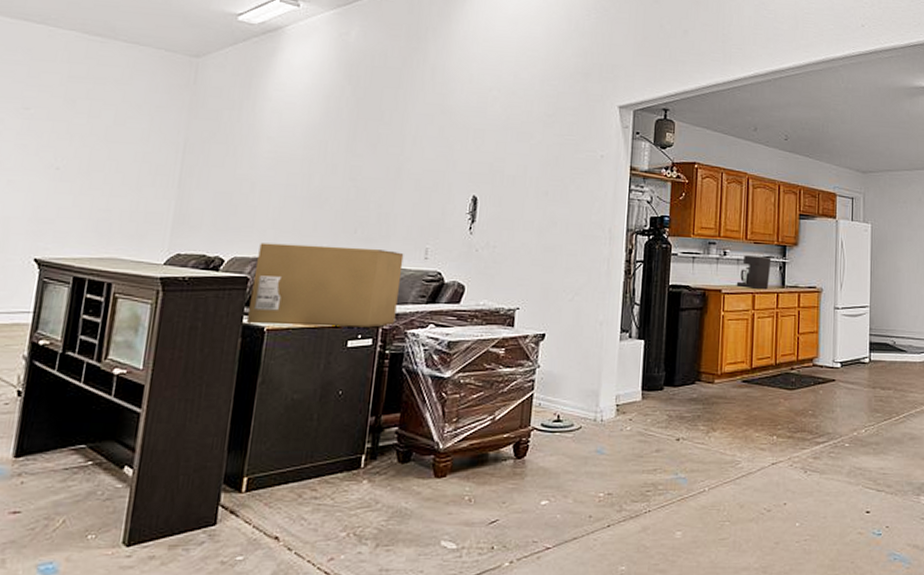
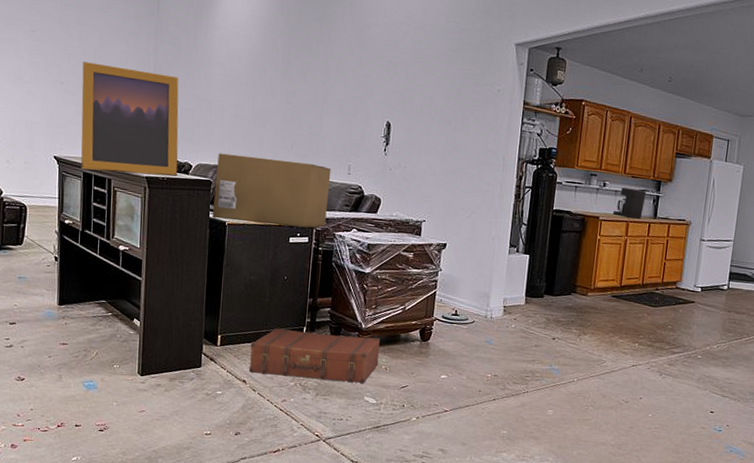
picture frame: none [70,142,215,275] -> present [81,61,179,176]
suitcase: none [285,459,464,525] -> present [249,327,381,383]

